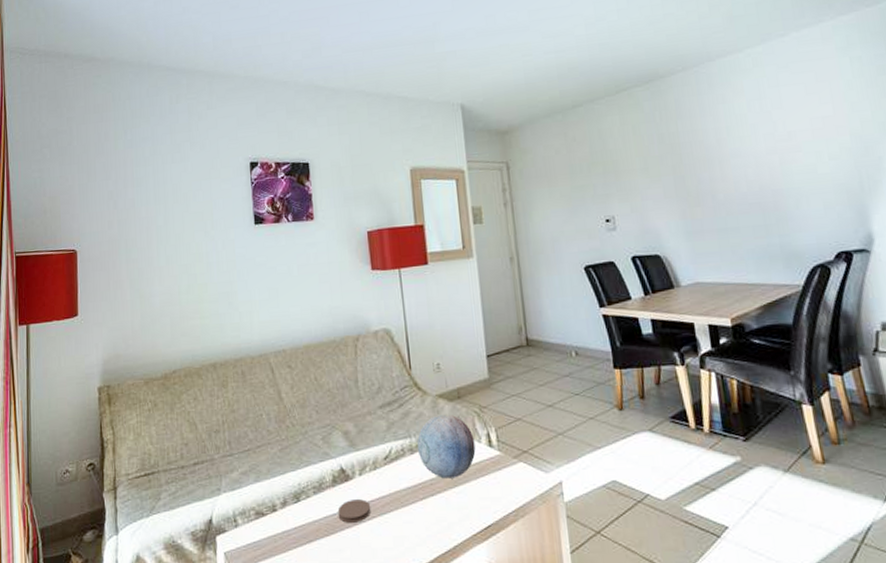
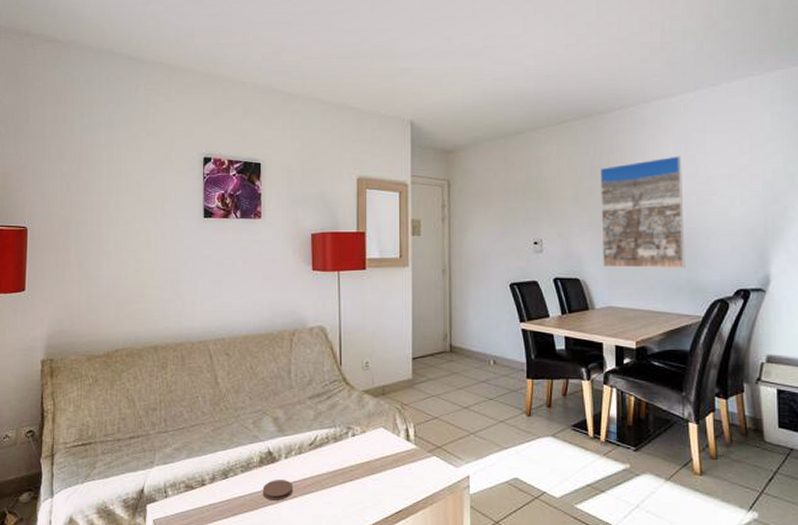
decorative orb: present [417,414,476,479] -> none [342,408,394,467]
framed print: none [669,113,776,240] -> present [600,156,685,268]

